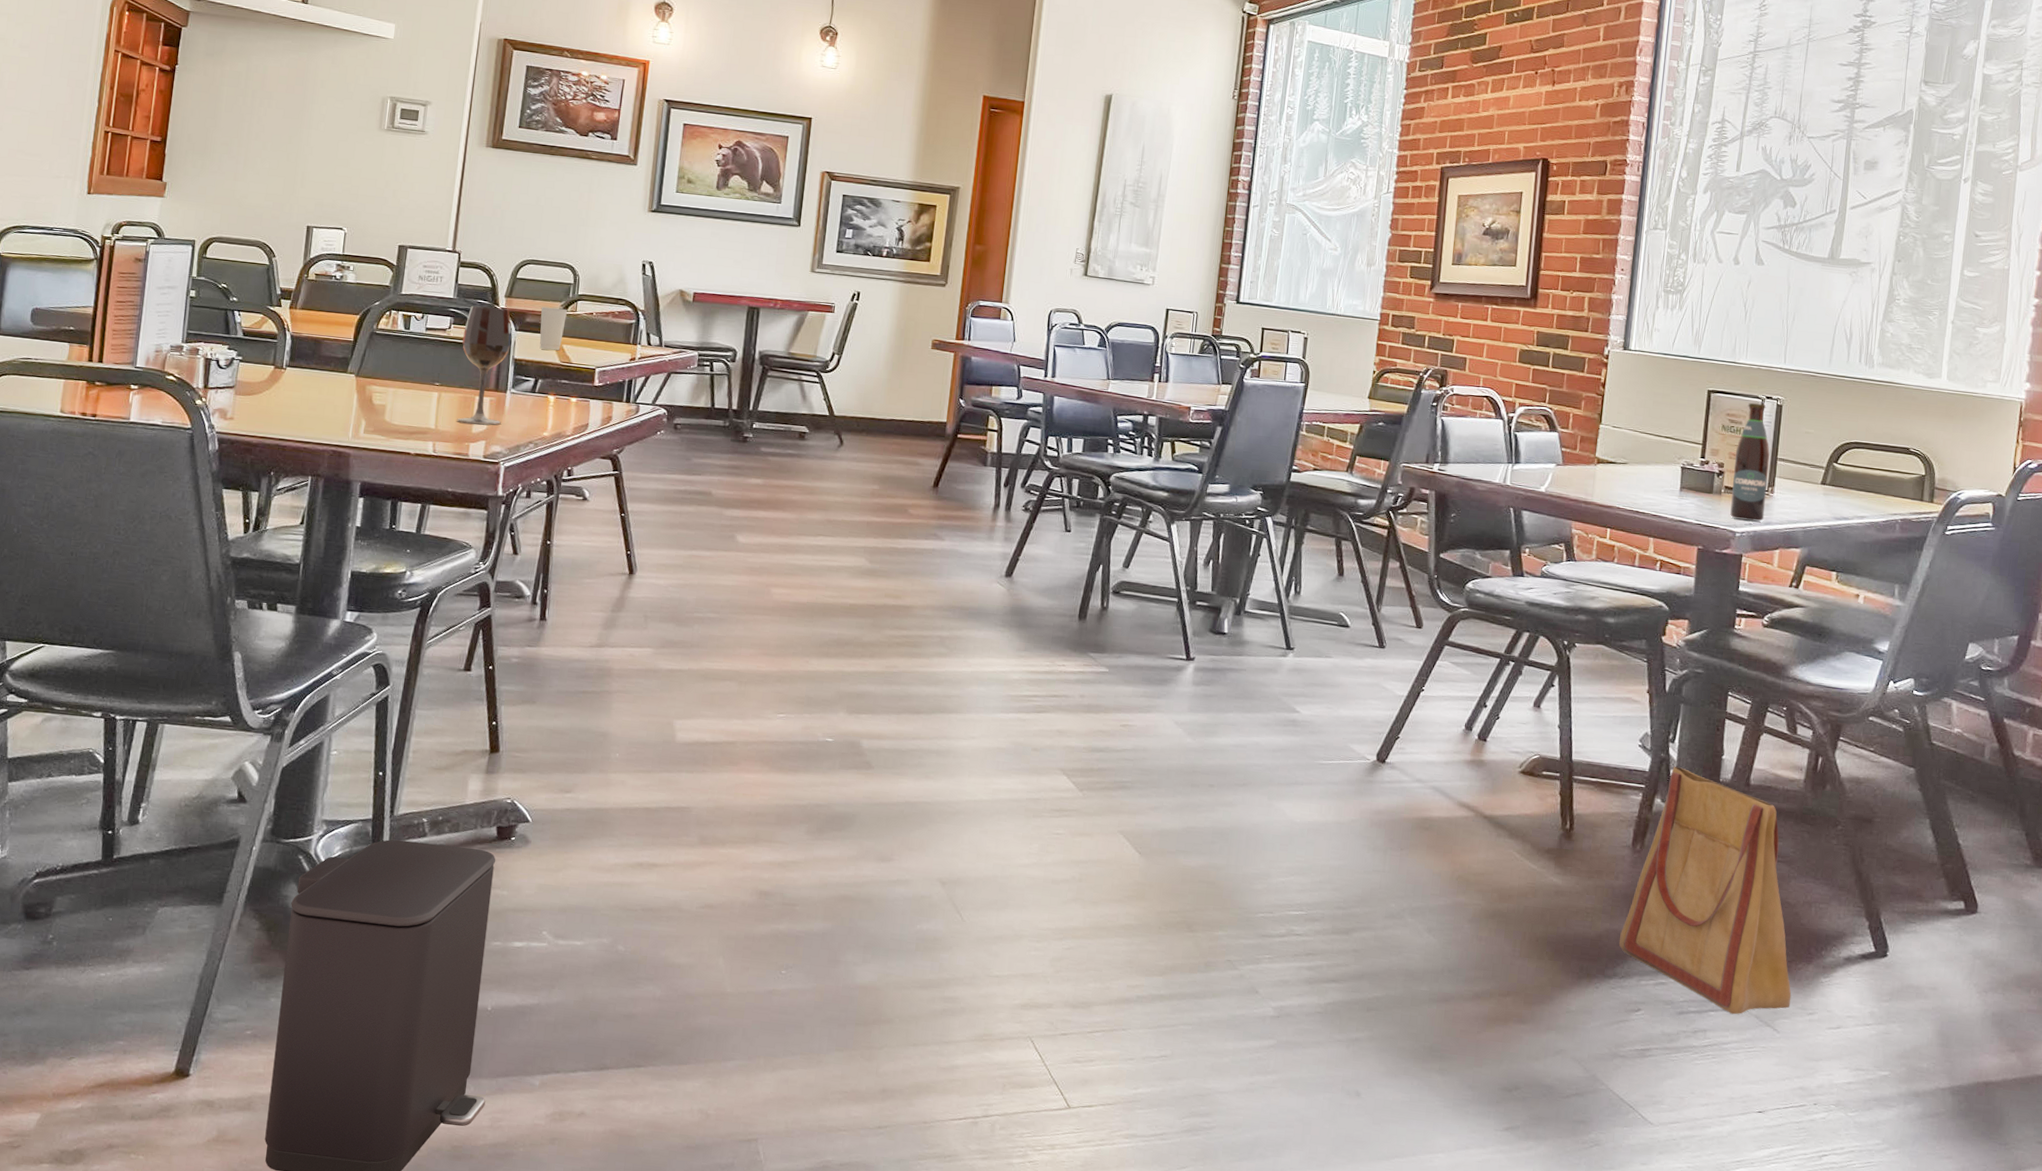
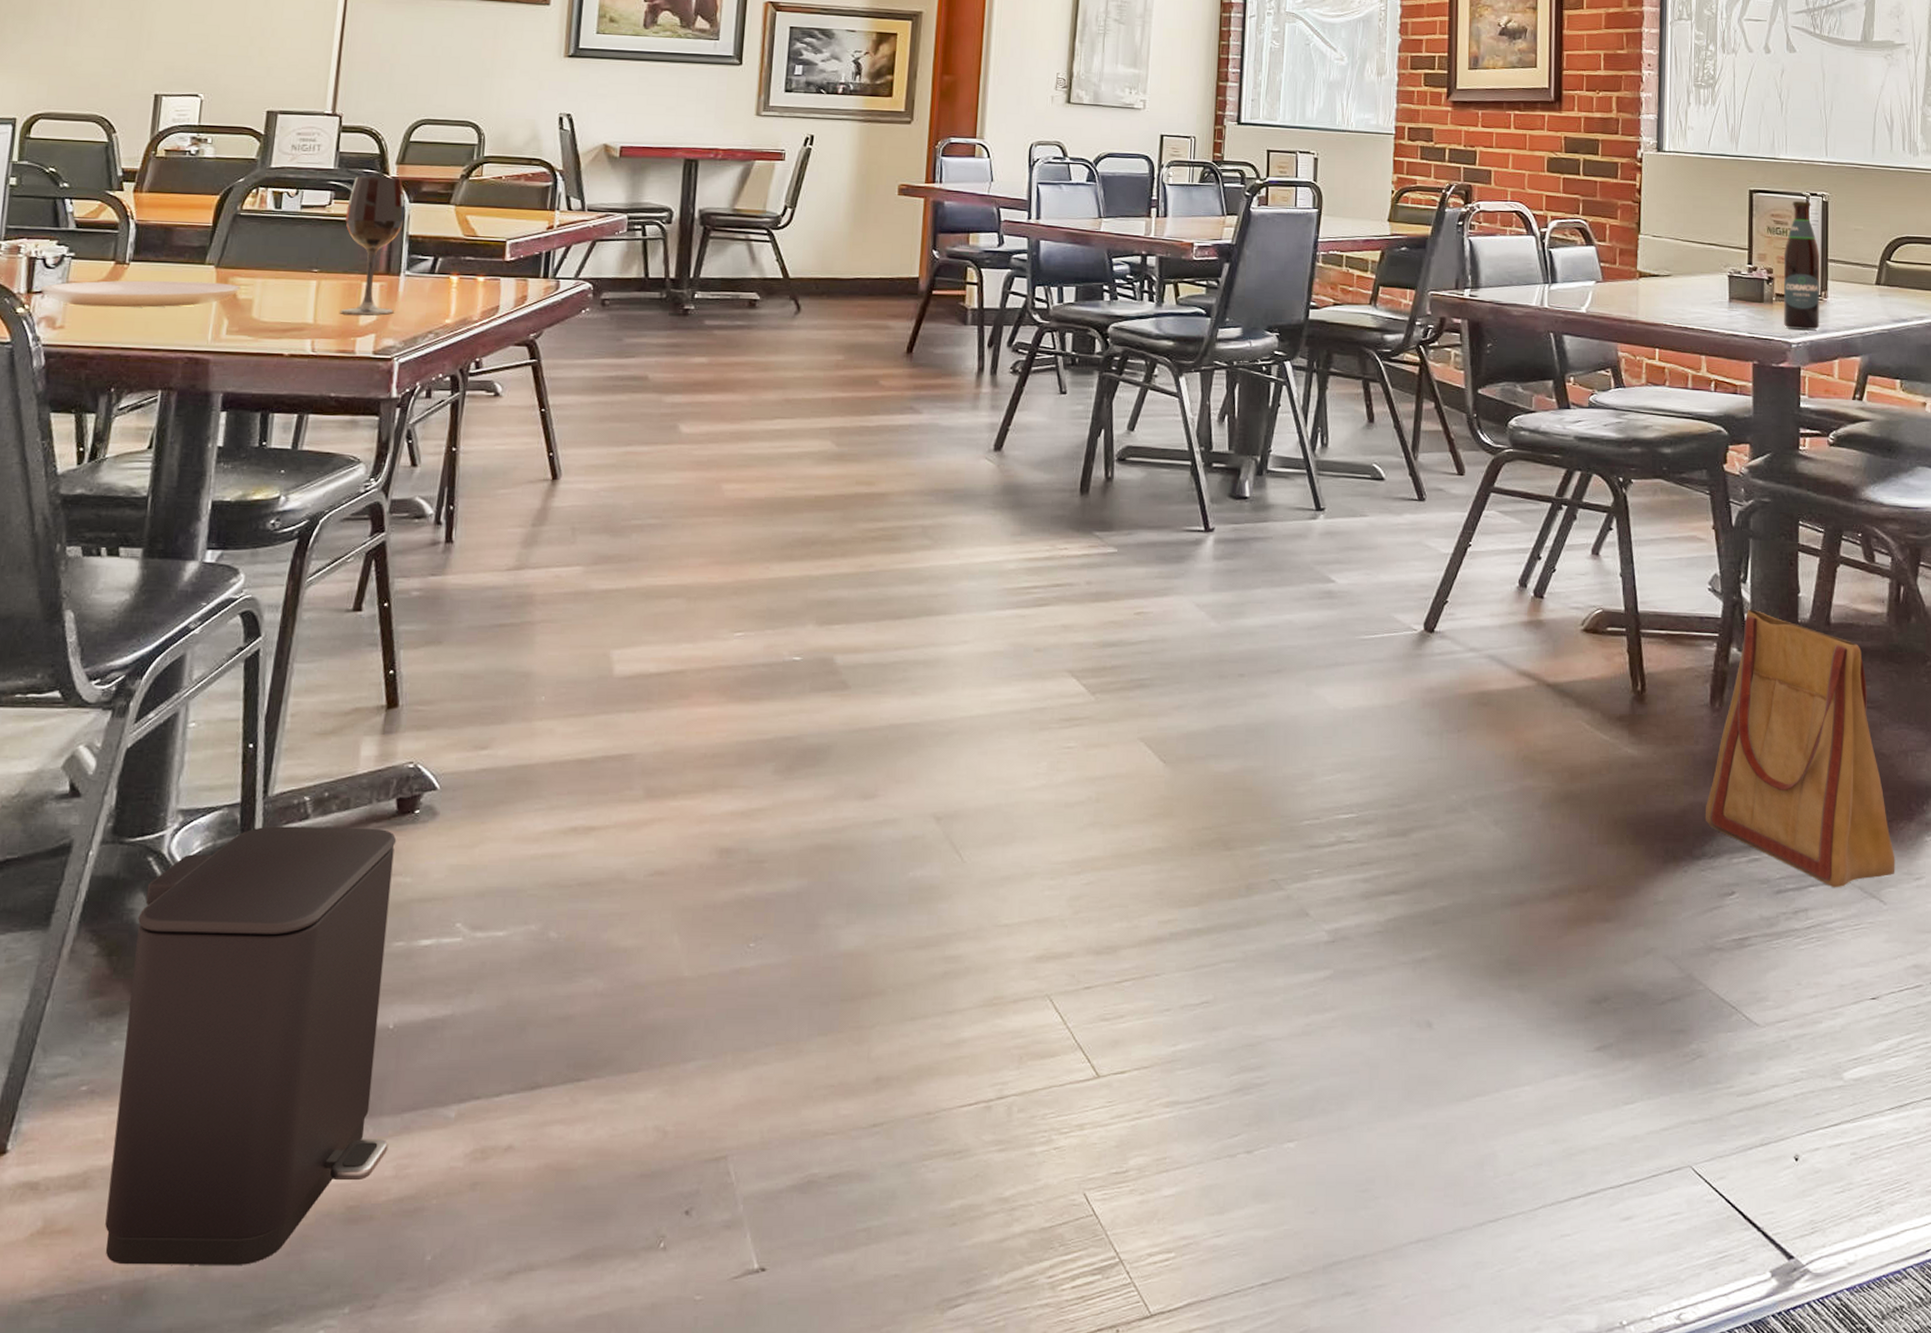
plate: none [214,381,376,408] -> present [40,280,240,308]
cup: present [539,306,567,351] -> none [438,172,471,223]

